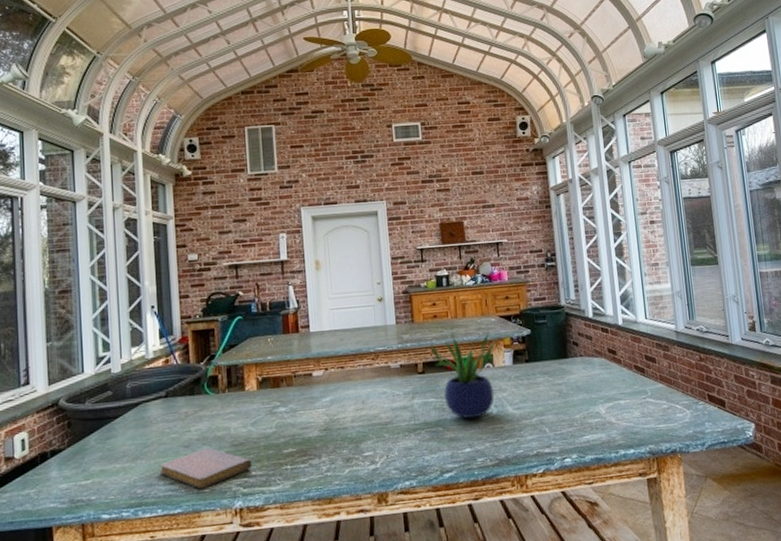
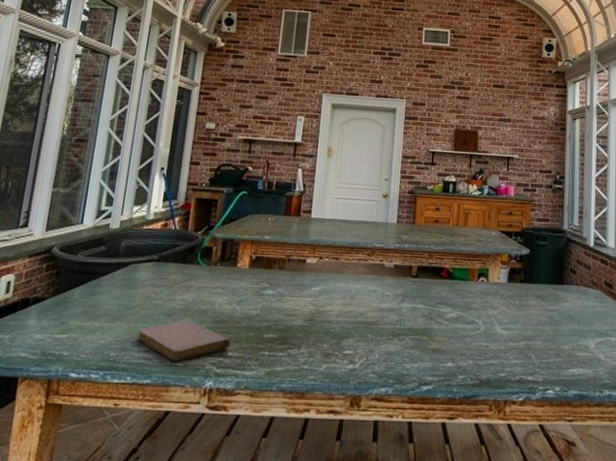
potted plant: present [430,332,495,419] -> none [427,242,492,332]

